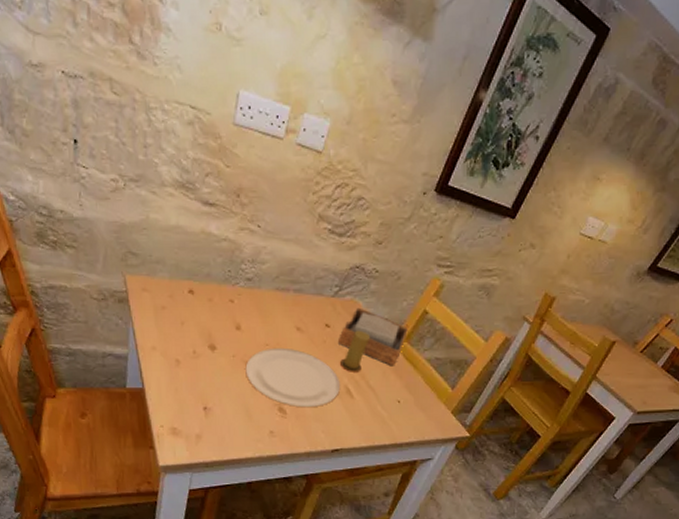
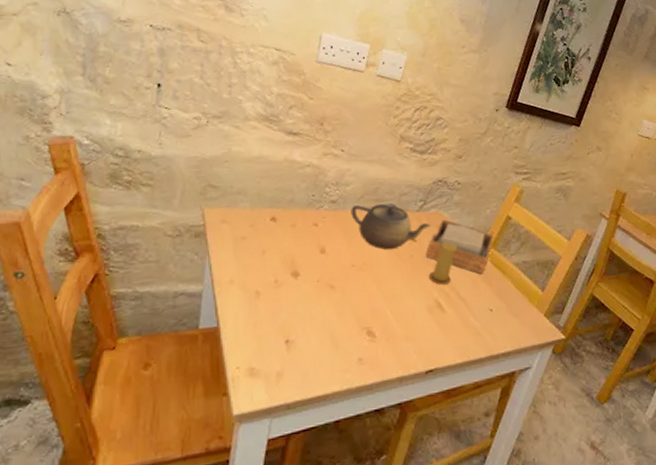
plate: present [245,347,341,408] -> none [331,266,431,329]
teapot: none [266,285,347,333] -> present [350,203,432,250]

